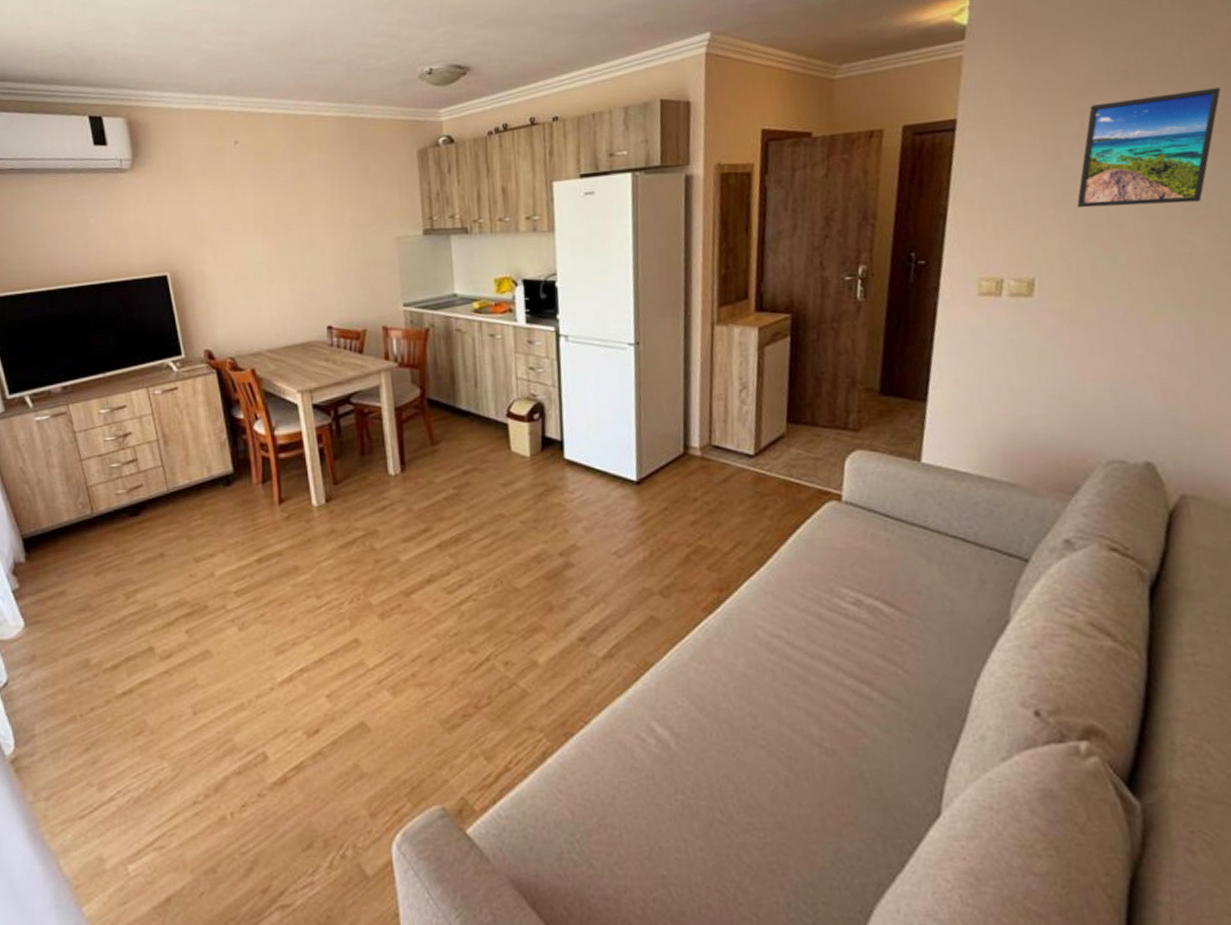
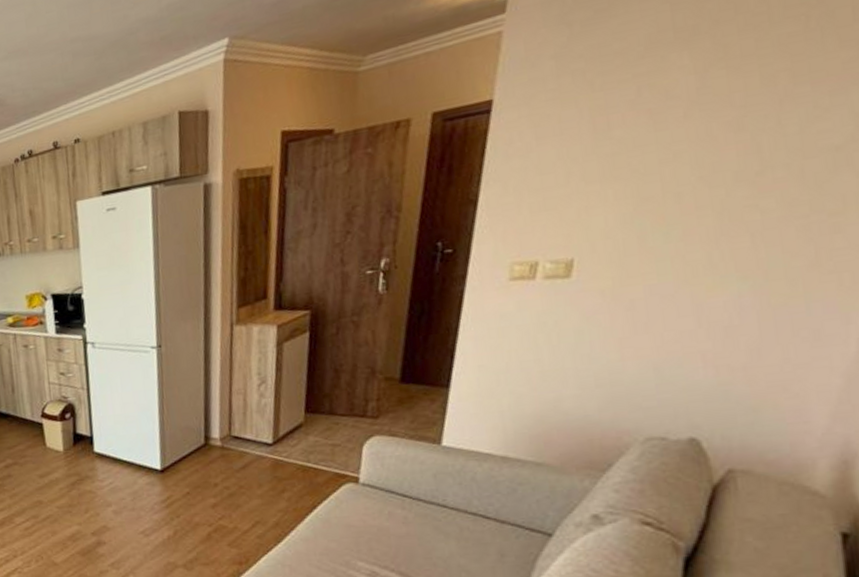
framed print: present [1077,88,1221,208] -> none [627,32,815,181]

